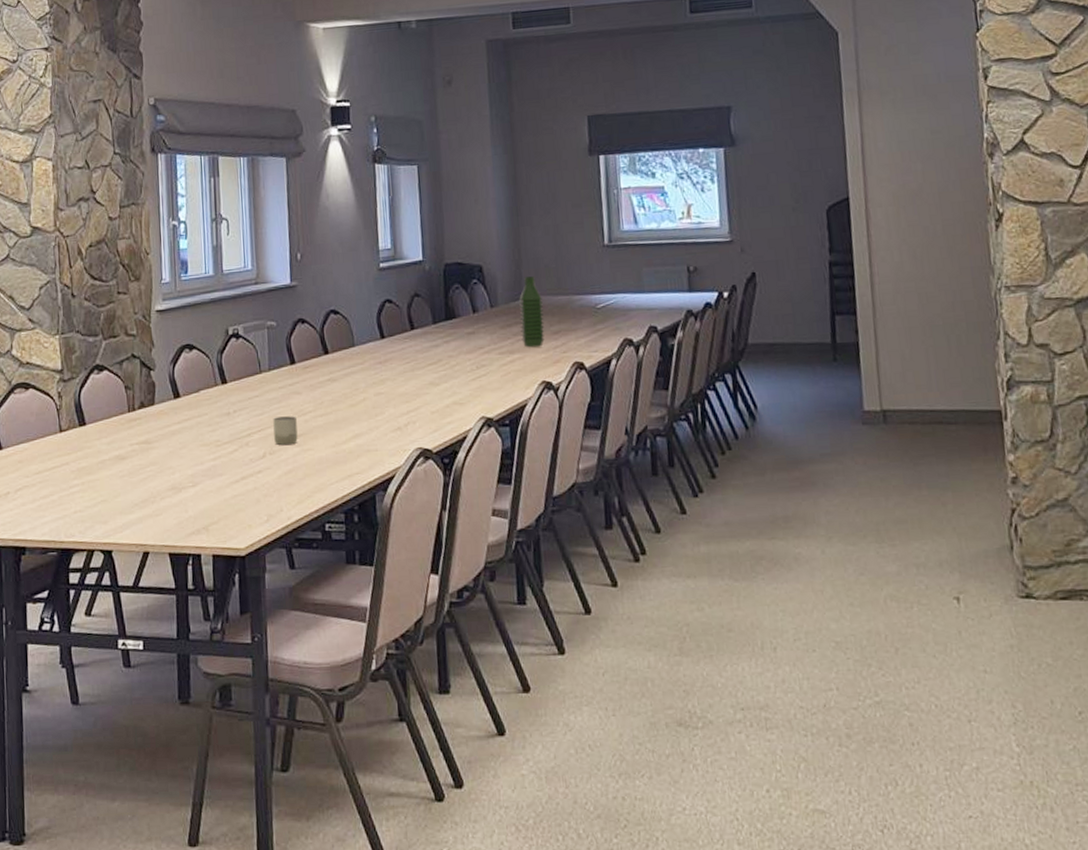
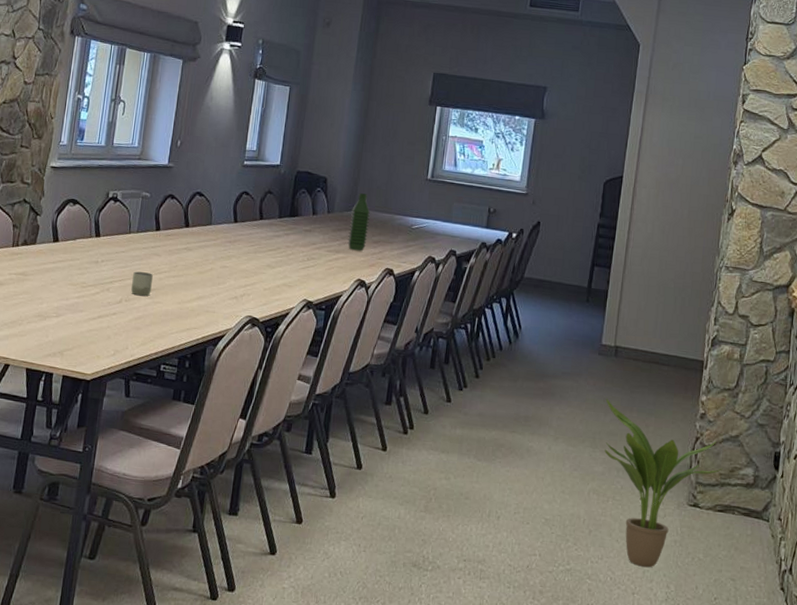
potted plant: none [883,477,1056,686] -> present [604,398,723,568]

